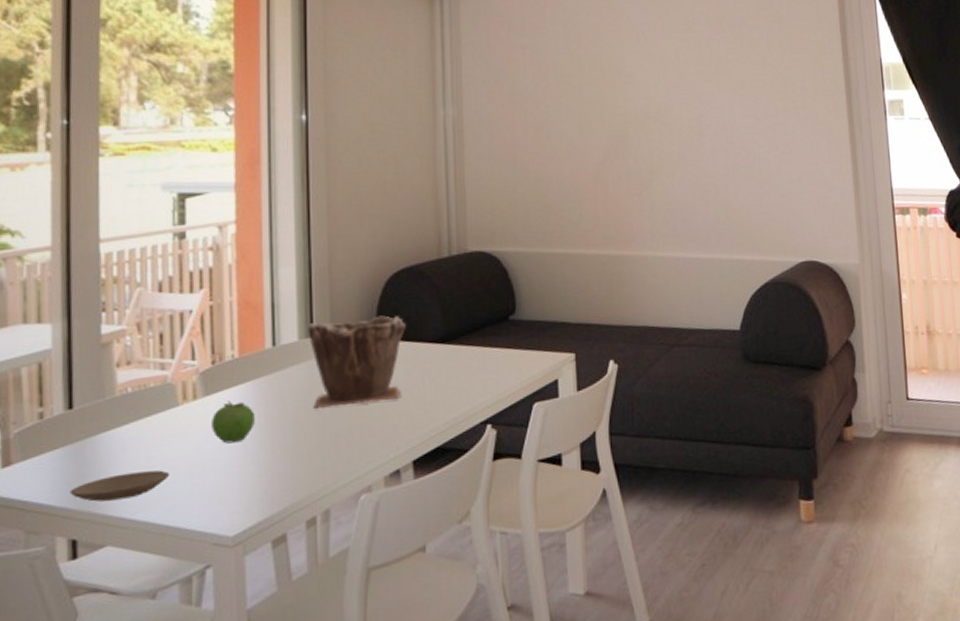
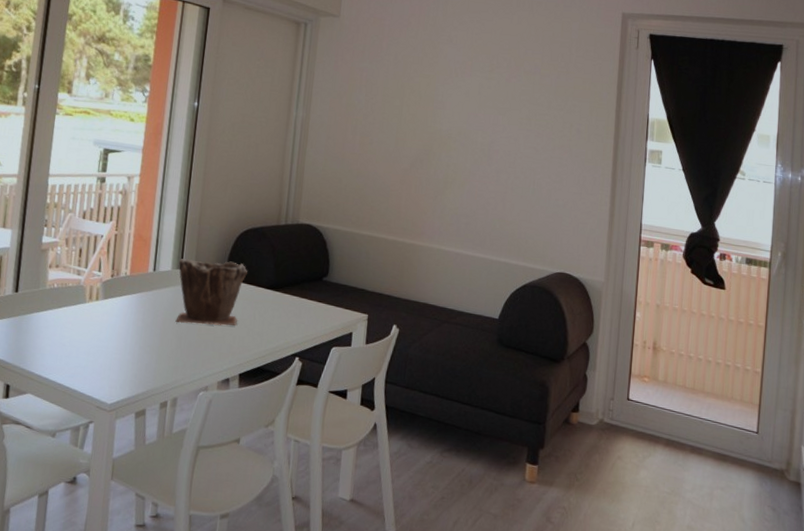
plate: present [69,470,170,502] -> none [9,344,75,363]
fruit: present [211,400,255,444] -> none [105,305,136,337]

